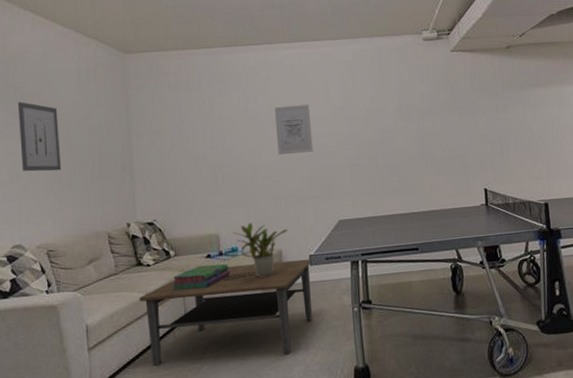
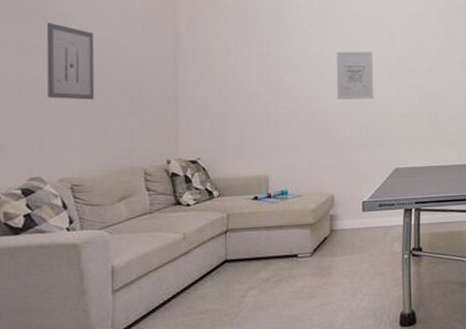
coffee table: present [139,259,312,367] -> none [174,205,364,311]
stack of books: present [172,263,230,291] -> none [214,206,278,232]
potted plant: present [233,222,289,278] -> none [283,166,343,223]

